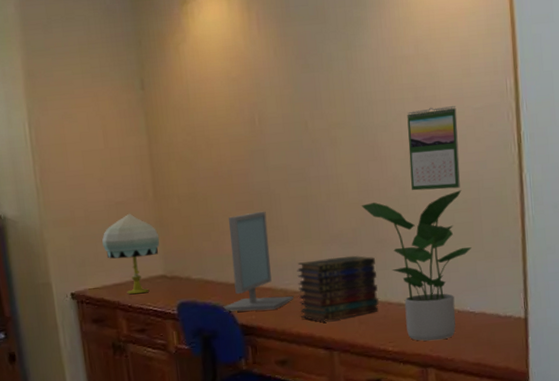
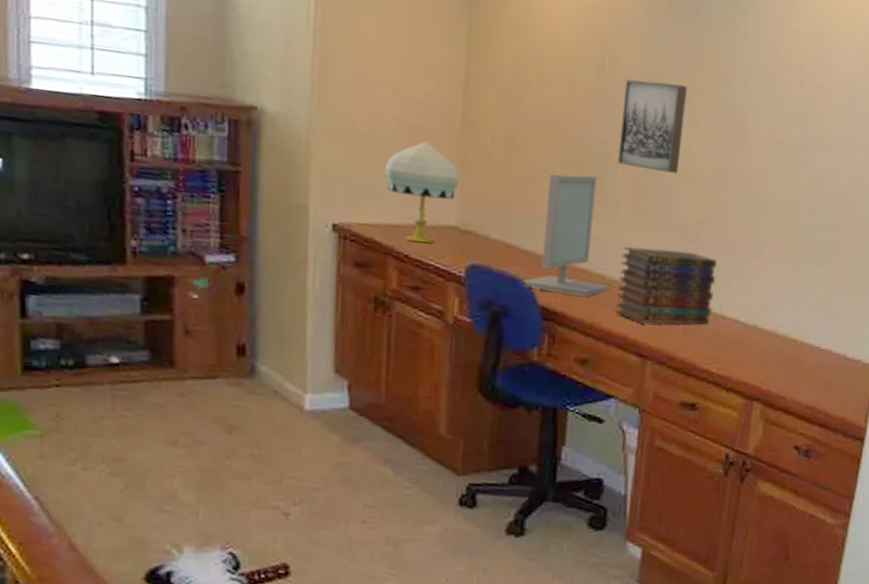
wall art: none [274,122,329,198] -> present [617,79,687,174]
potted plant: present [361,190,472,341] -> none [712,194,832,372]
calendar: present [407,106,460,191] -> none [775,98,845,200]

